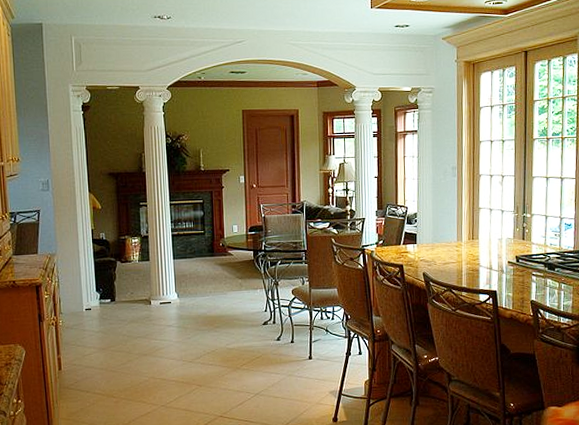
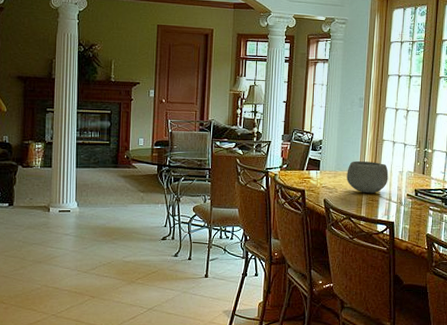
bowl: none [444,231,488,264] -> present [346,161,389,194]

